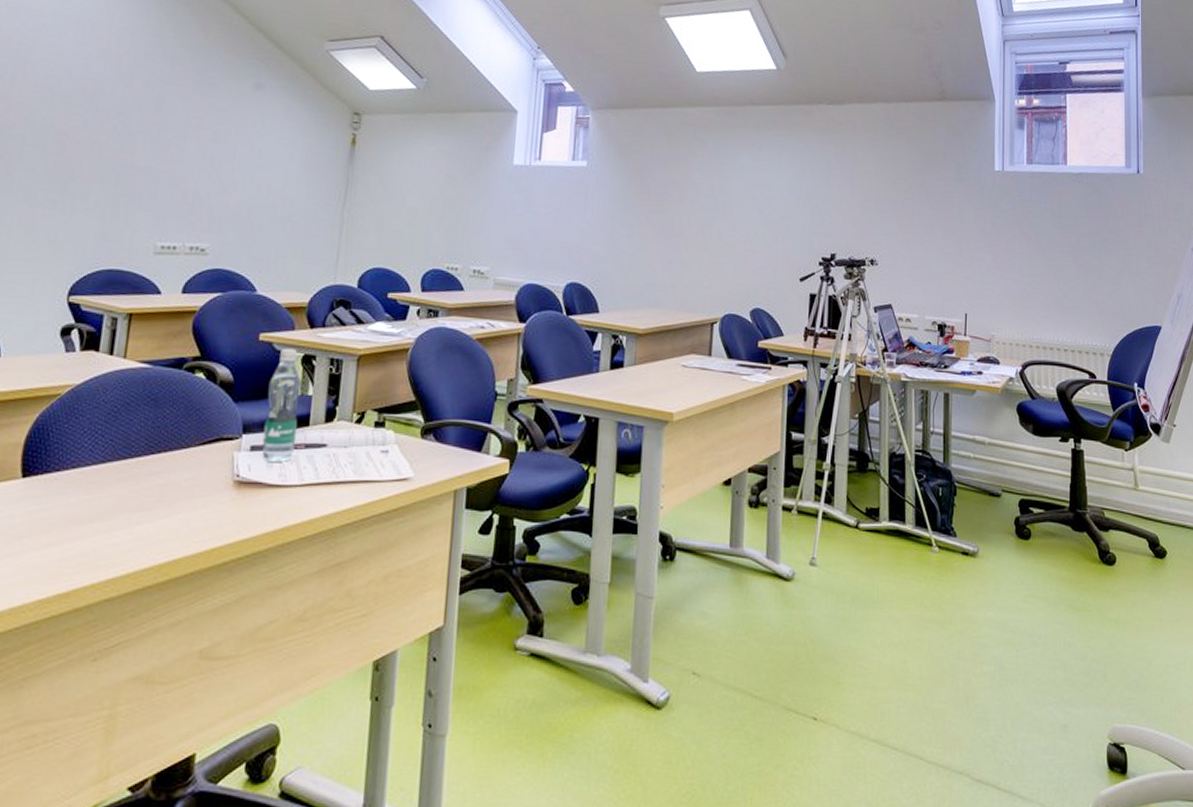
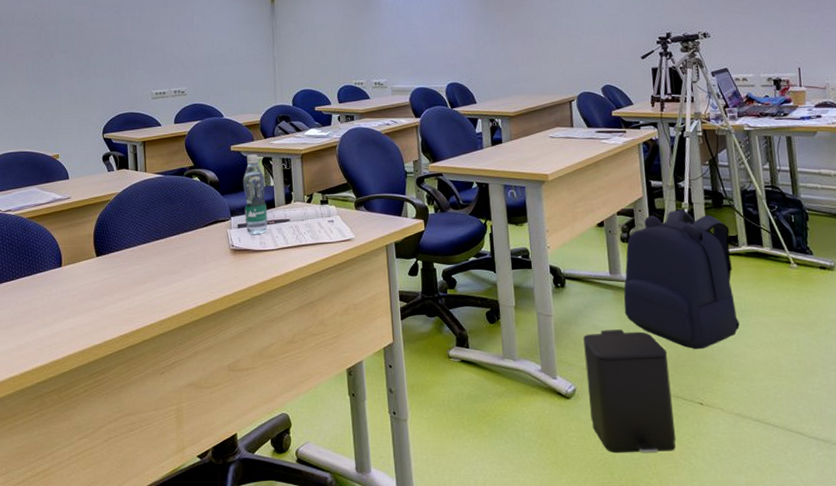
pedal bin: none [683,619,784,784] -> present [583,329,676,454]
backpack: none [741,471,872,649] -> present [624,209,740,350]

